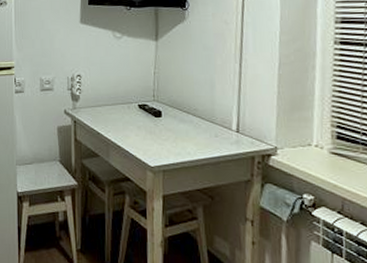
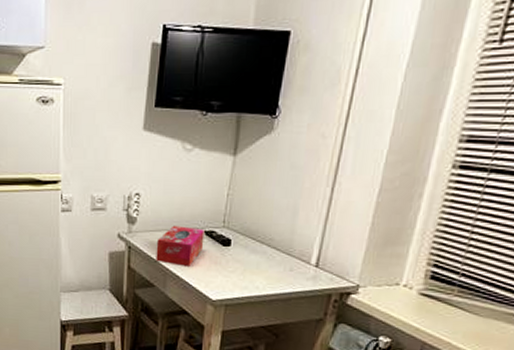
tissue box: none [98,101,139,138] -> present [156,225,205,268]

